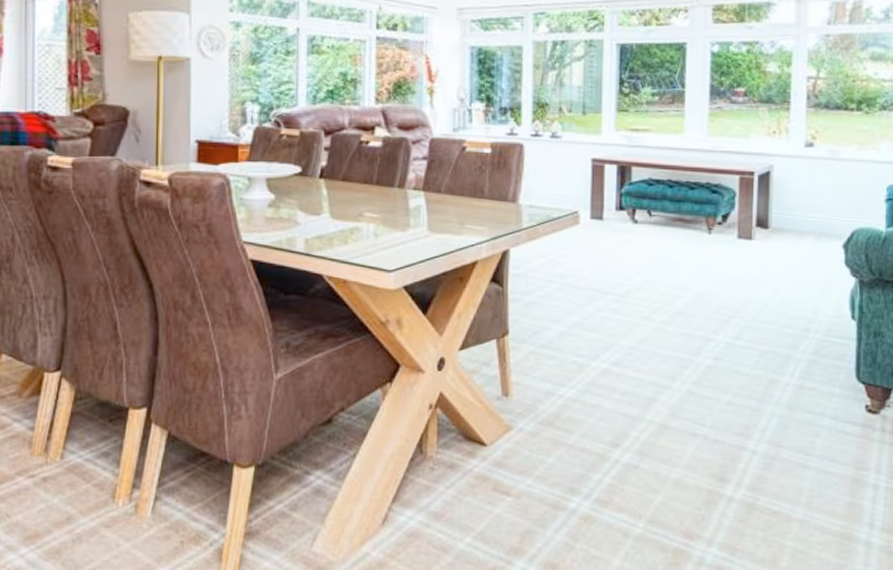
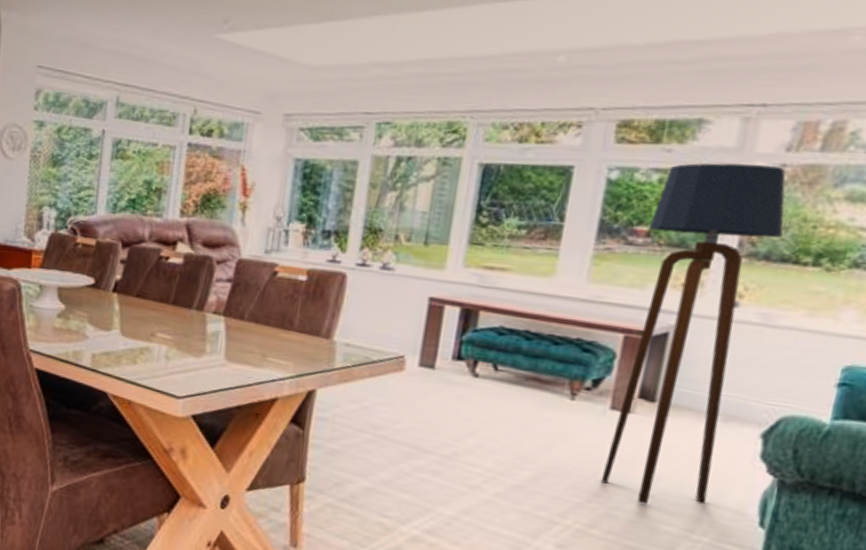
floor lamp: none [738,35,834,314] -> present [600,163,786,505]

